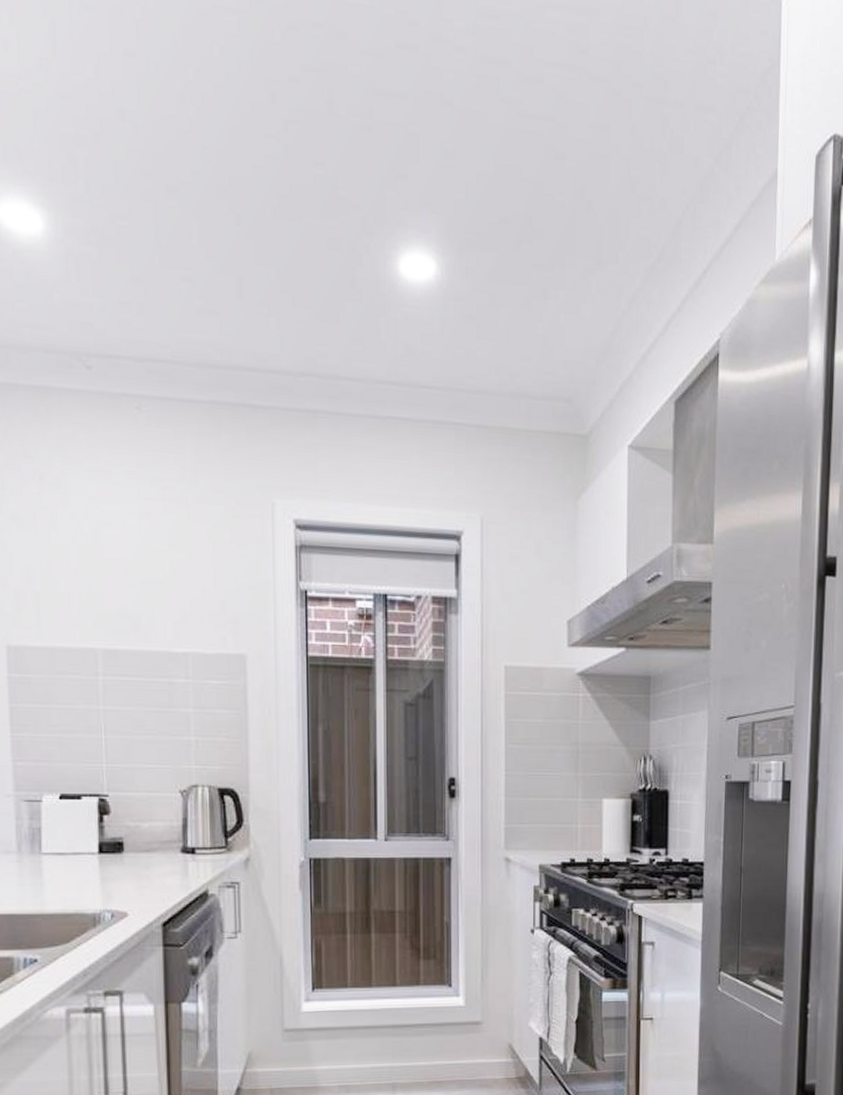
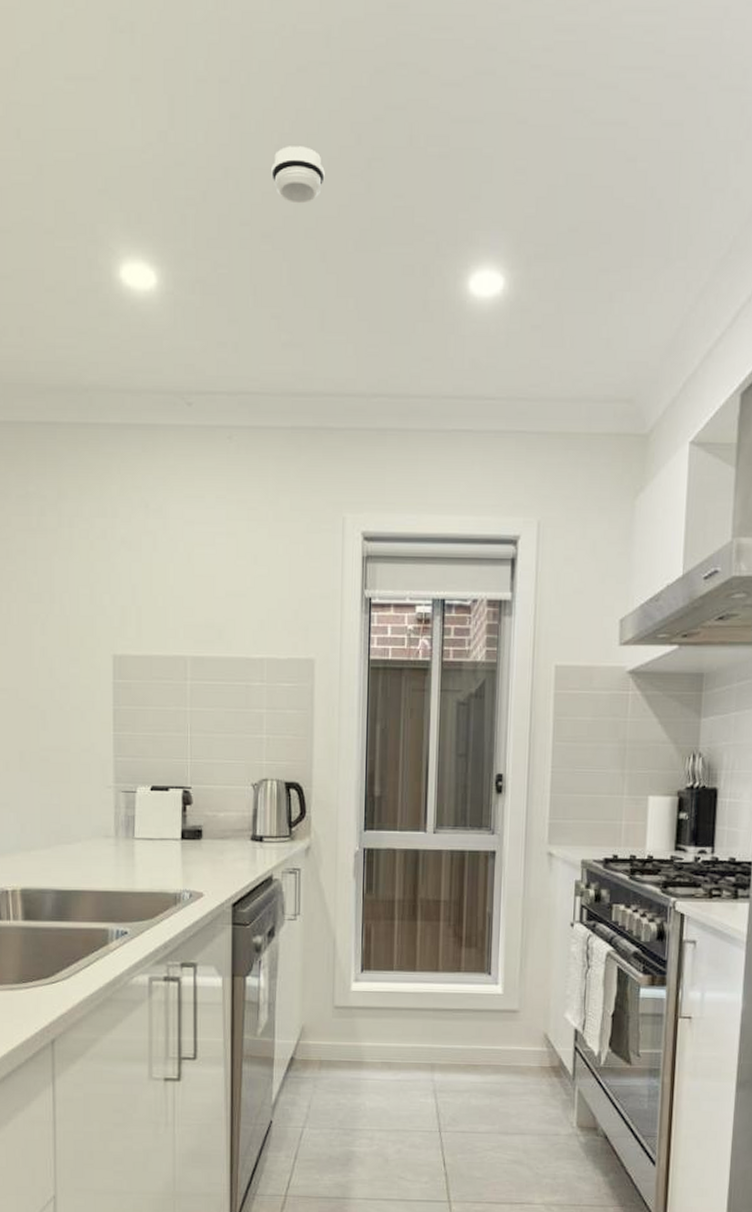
smoke detector: none [175,94,237,160] -> present [271,146,325,204]

